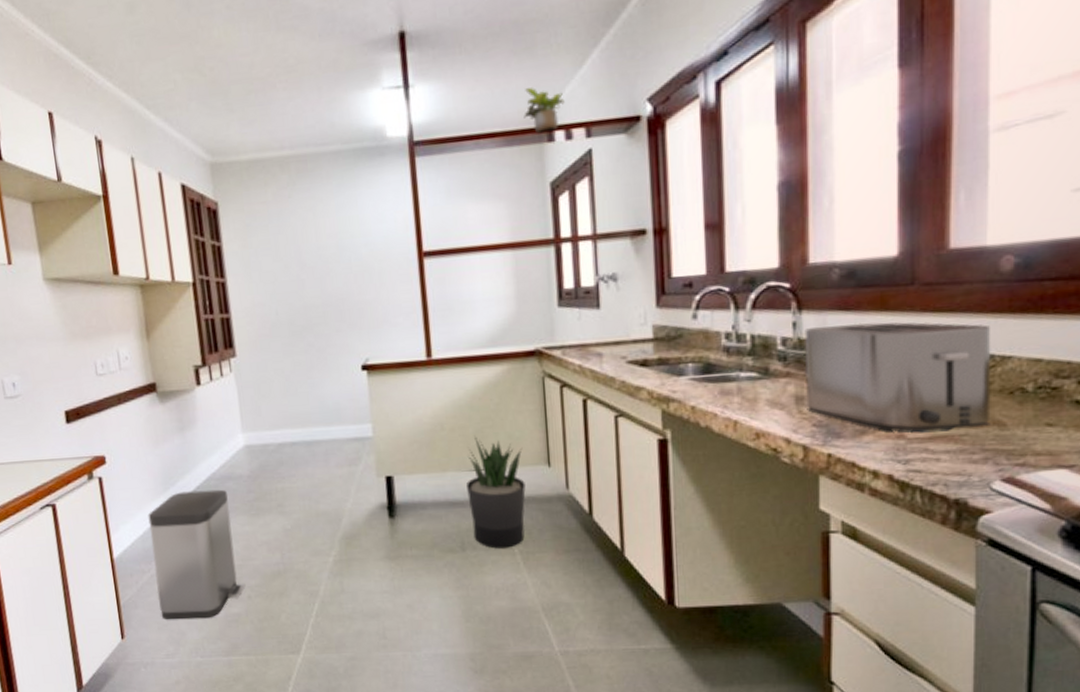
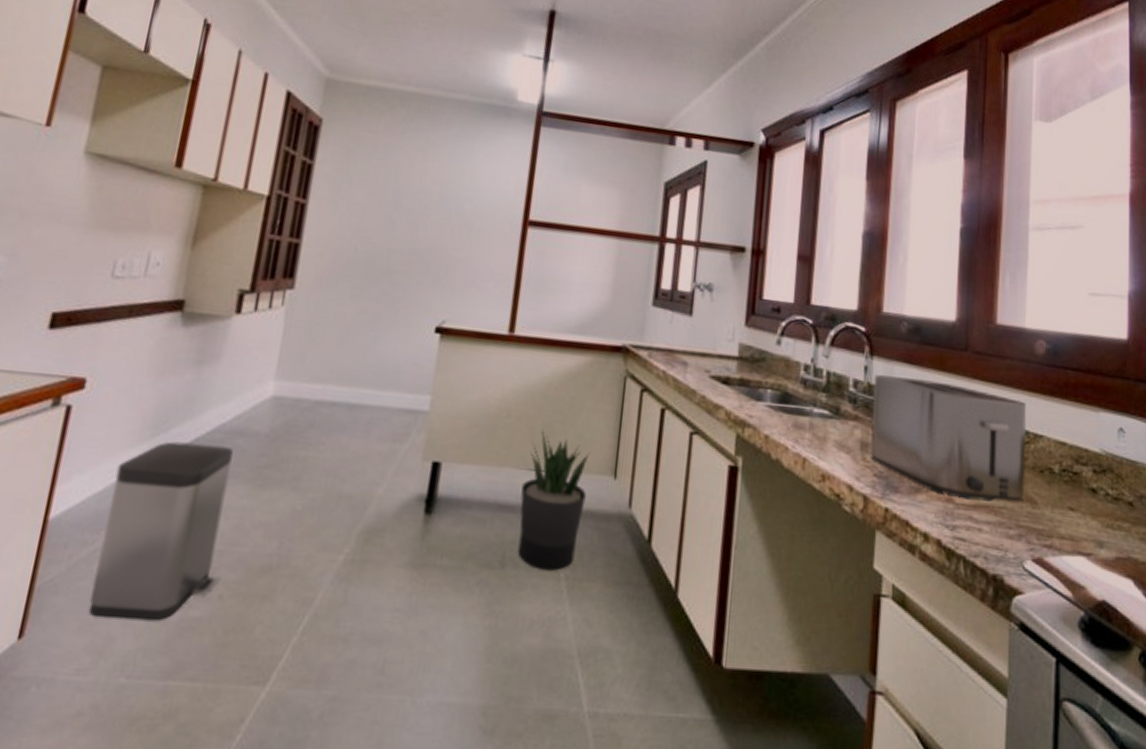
potted plant: present [524,88,565,134] -> none [651,92,690,137]

